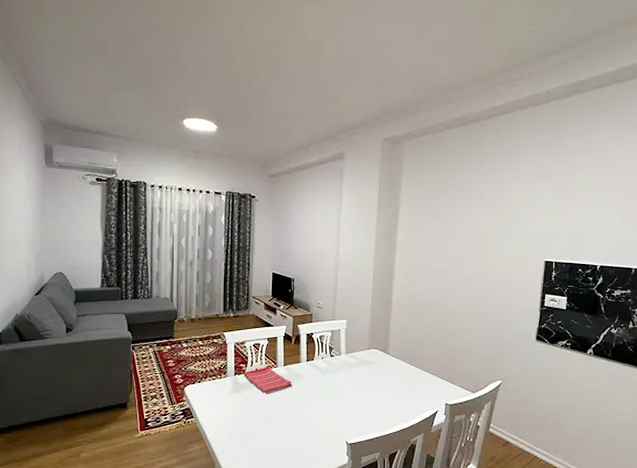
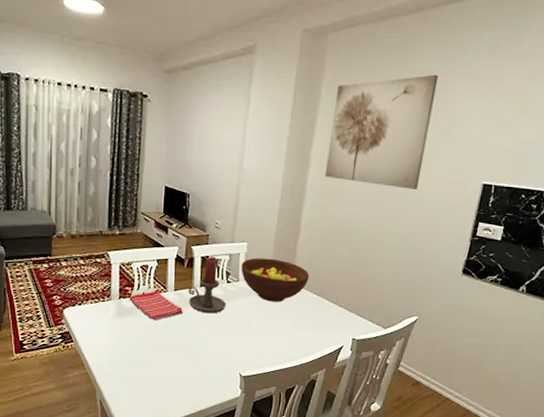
candle holder: none [297,334,331,386] -> present [188,257,226,314]
fruit bowl: none [342,333,403,373] -> present [241,258,310,302]
wall art: none [410,171,498,268] -> present [325,74,439,189]

